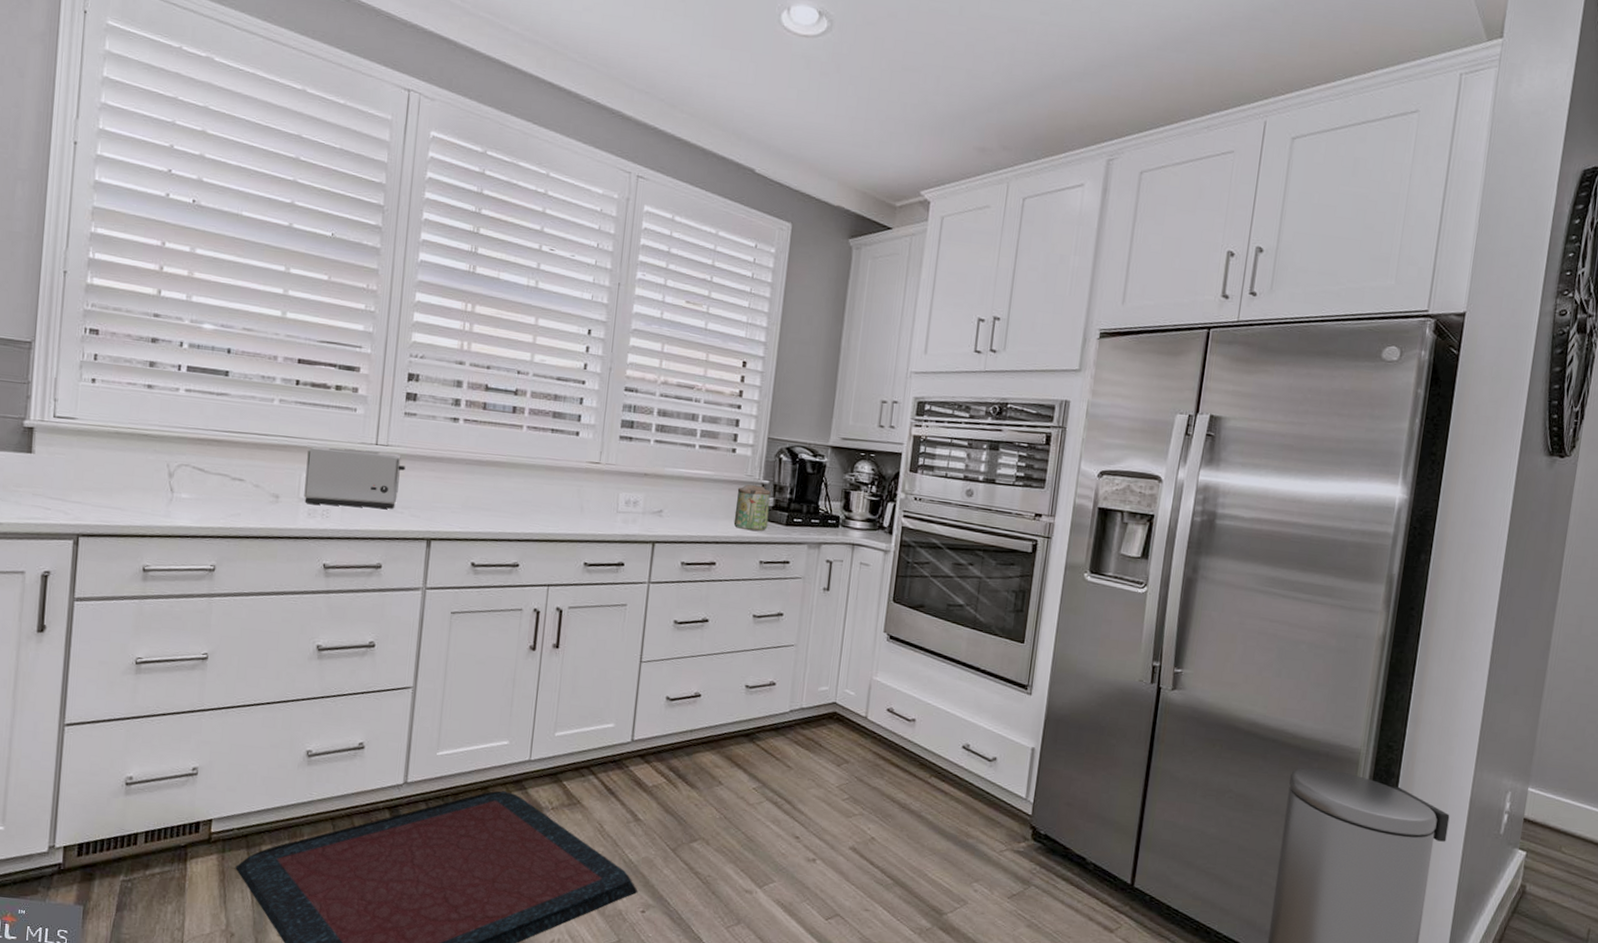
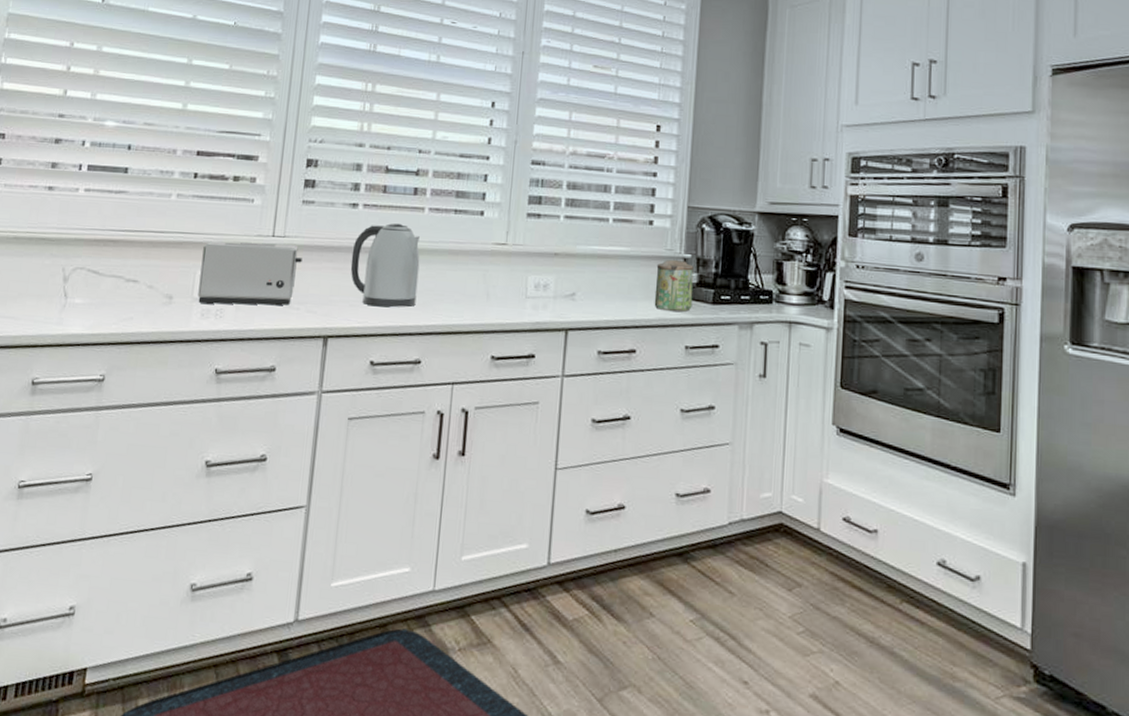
kettle: none [452,438,519,516] -> present [350,223,420,308]

